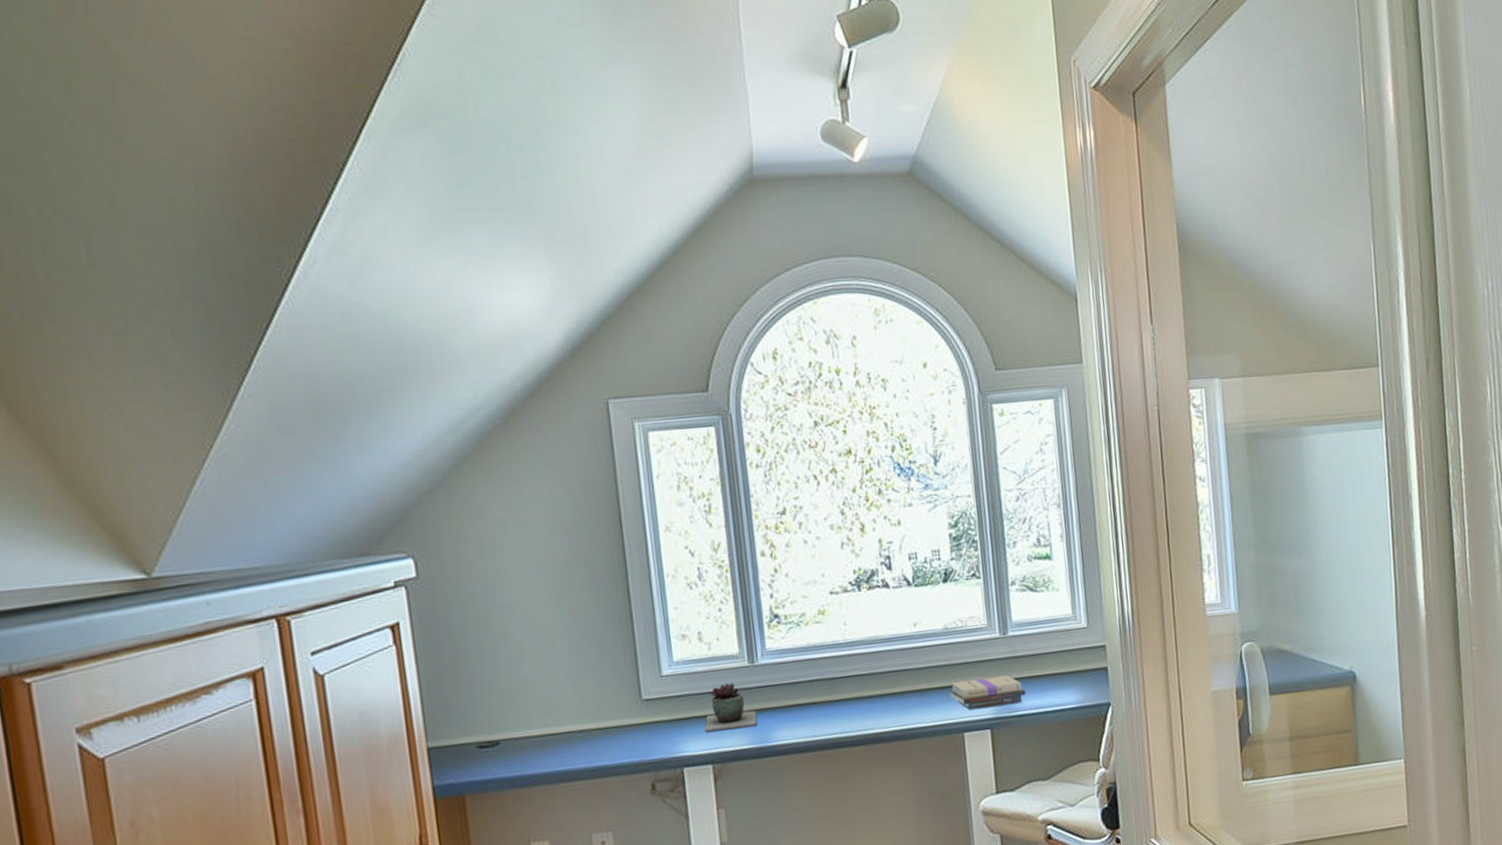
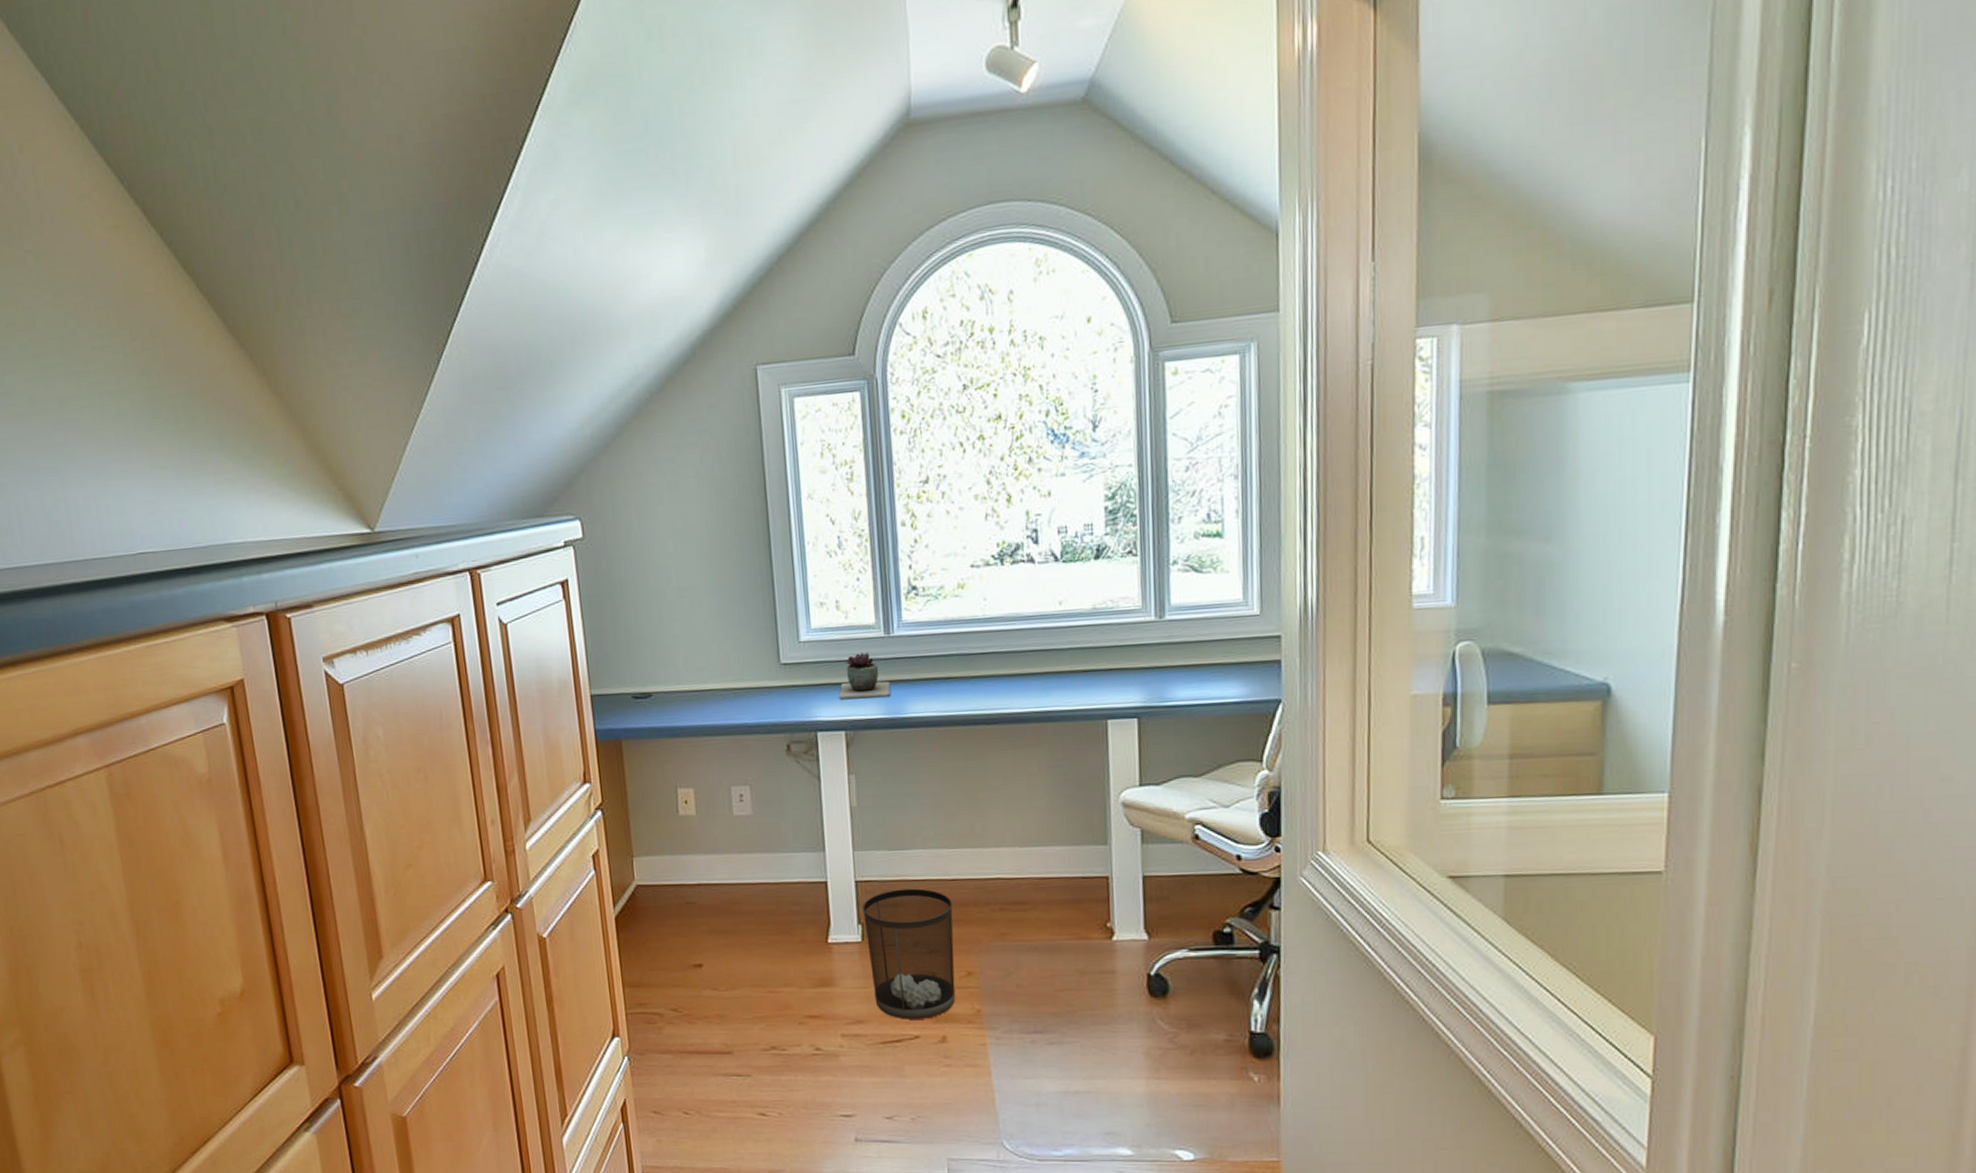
books: present [949,675,1026,711] -> none [1093,662,1181,697]

